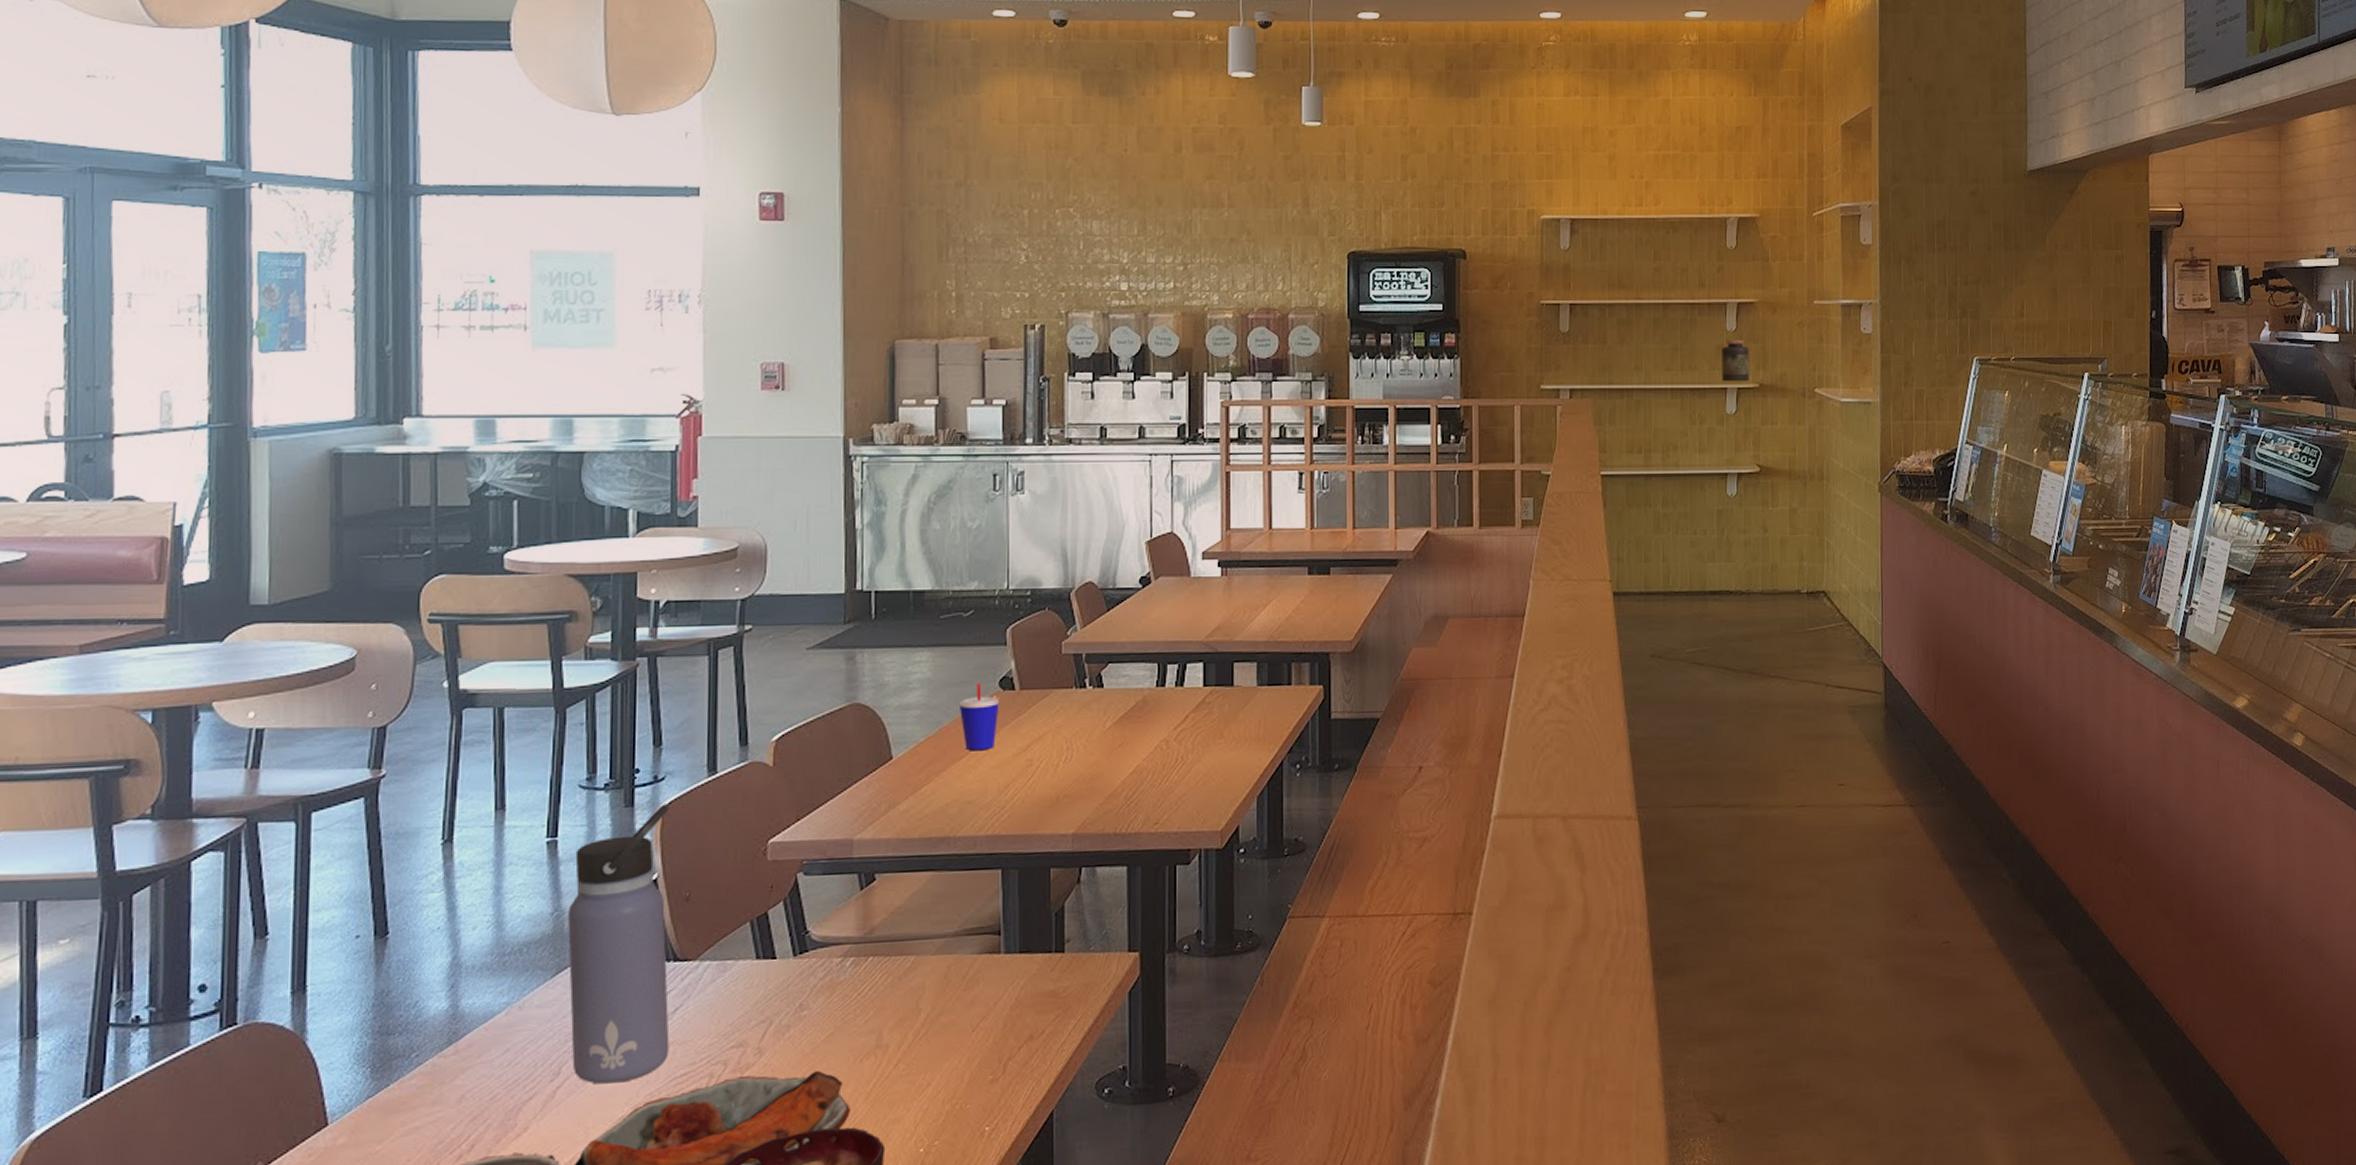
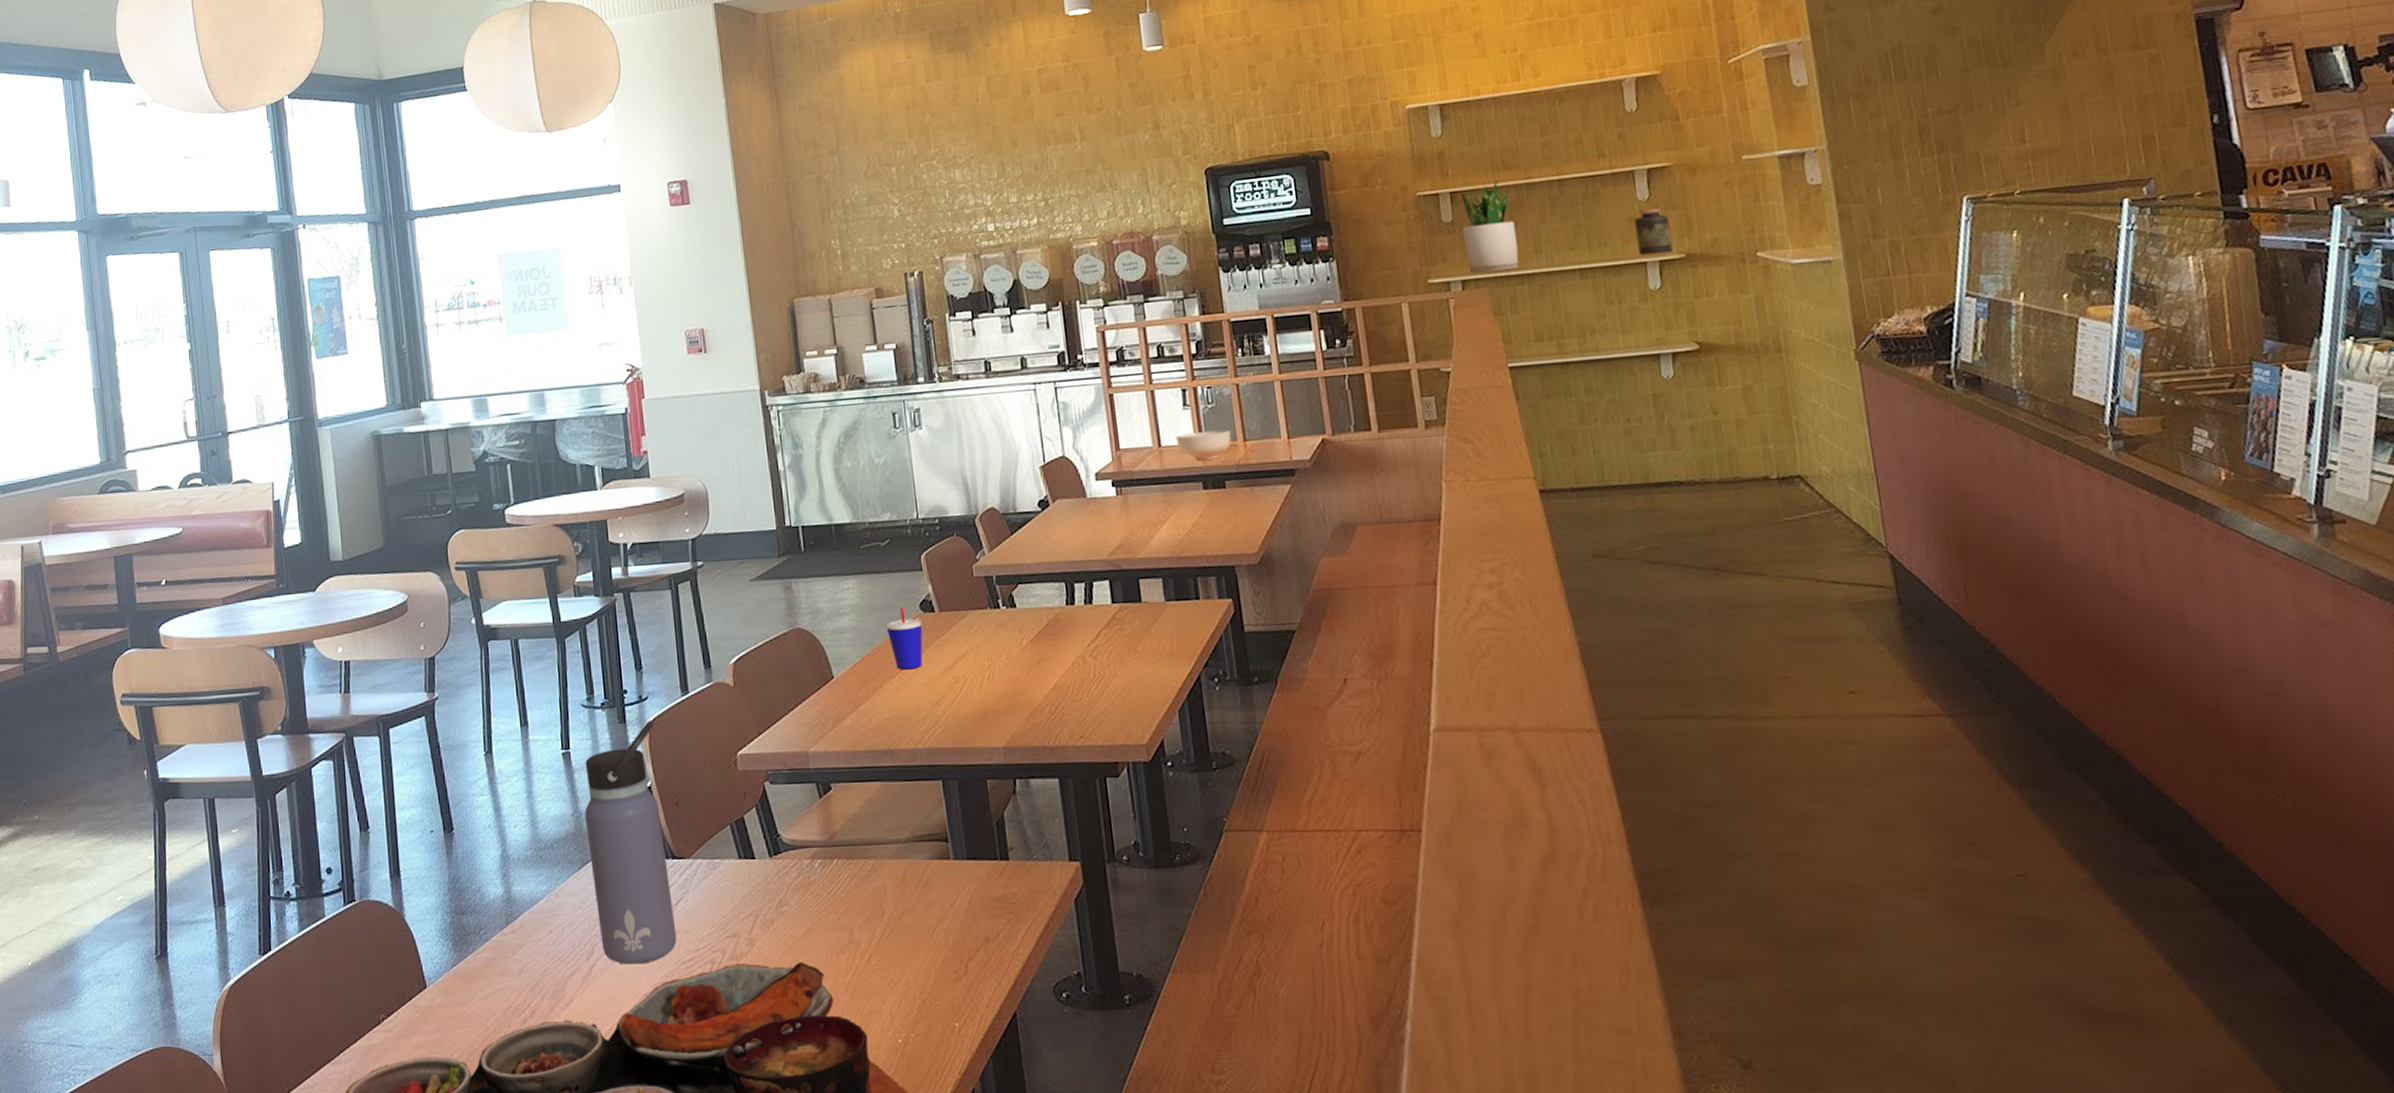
bowl: none [1287,516,1342,545] -> present [1176,429,1232,461]
planter: none [1576,297,1623,384] -> present [1459,179,1520,274]

